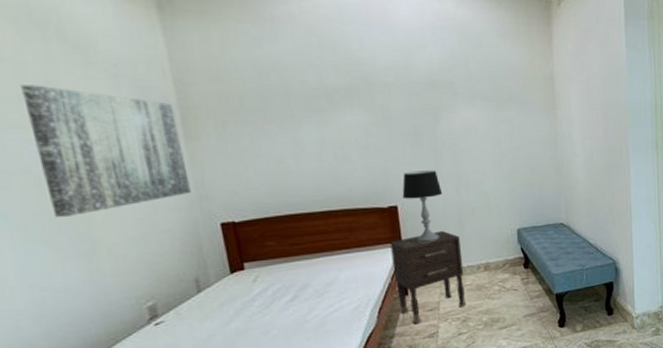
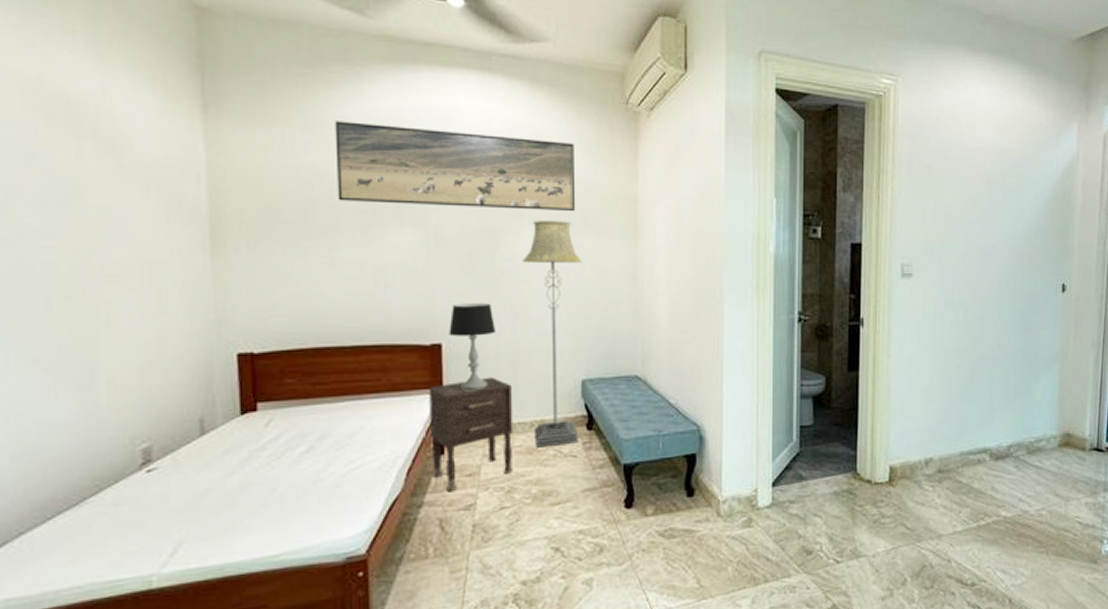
wall art: present [20,85,191,218] -> none [45,186,209,338]
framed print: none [282,17,502,90] -> present [335,121,576,212]
floor lamp: none [460,98,518,285] -> present [522,221,582,448]

